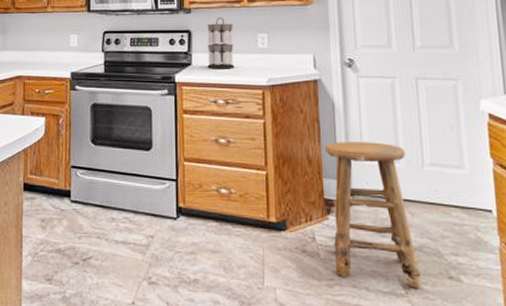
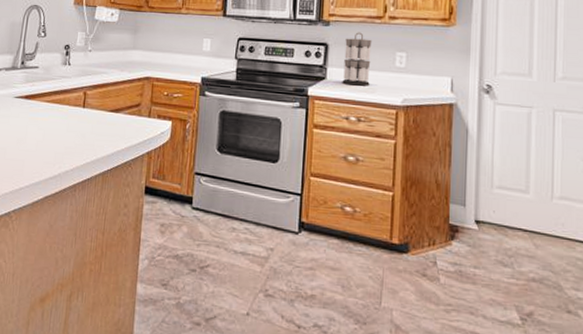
step stool: present [325,142,421,288] -> none [454,168,539,319]

